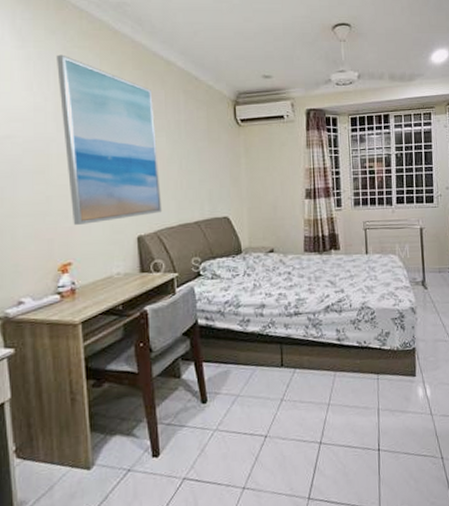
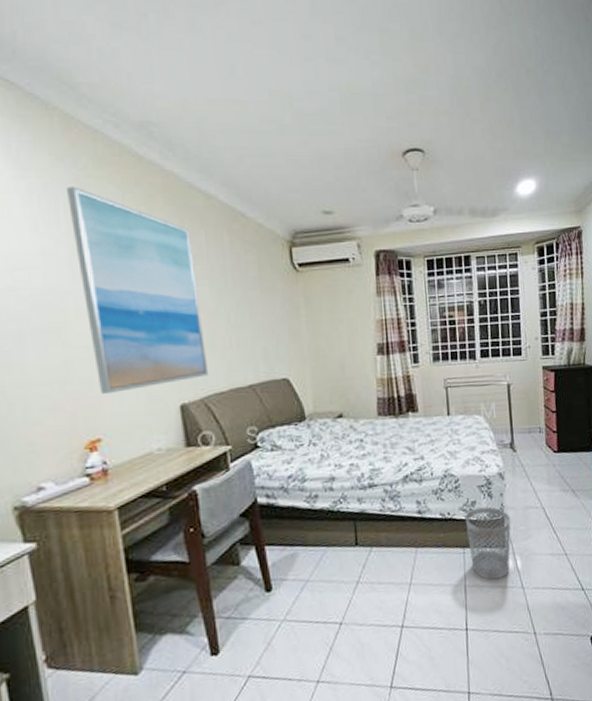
wastebasket: none [379,338,422,406] -> present [465,506,511,580]

